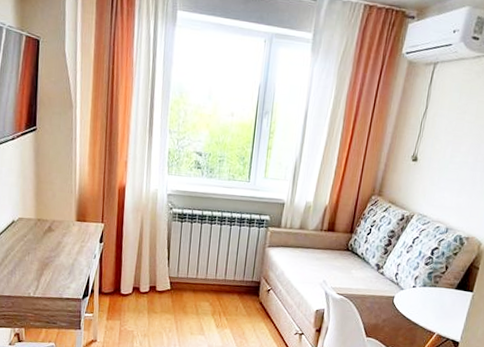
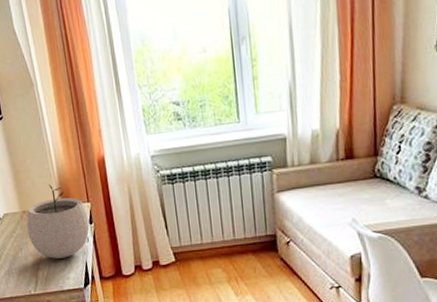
plant pot: none [39,199,100,269] -> present [26,183,90,259]

